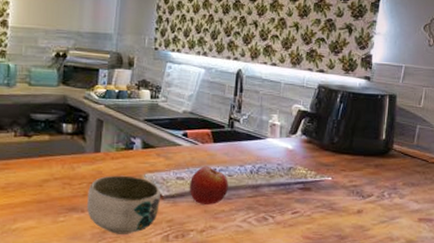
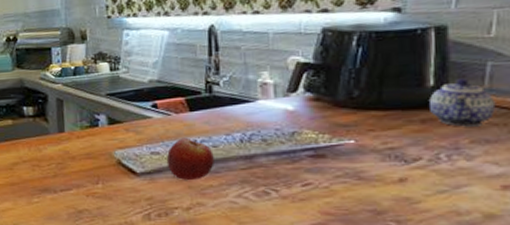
bowl: present [87,175,161,234] -> none [58,153,136,214]
teapot: none [381,135,420,173] -> present [429,78,496,127]

